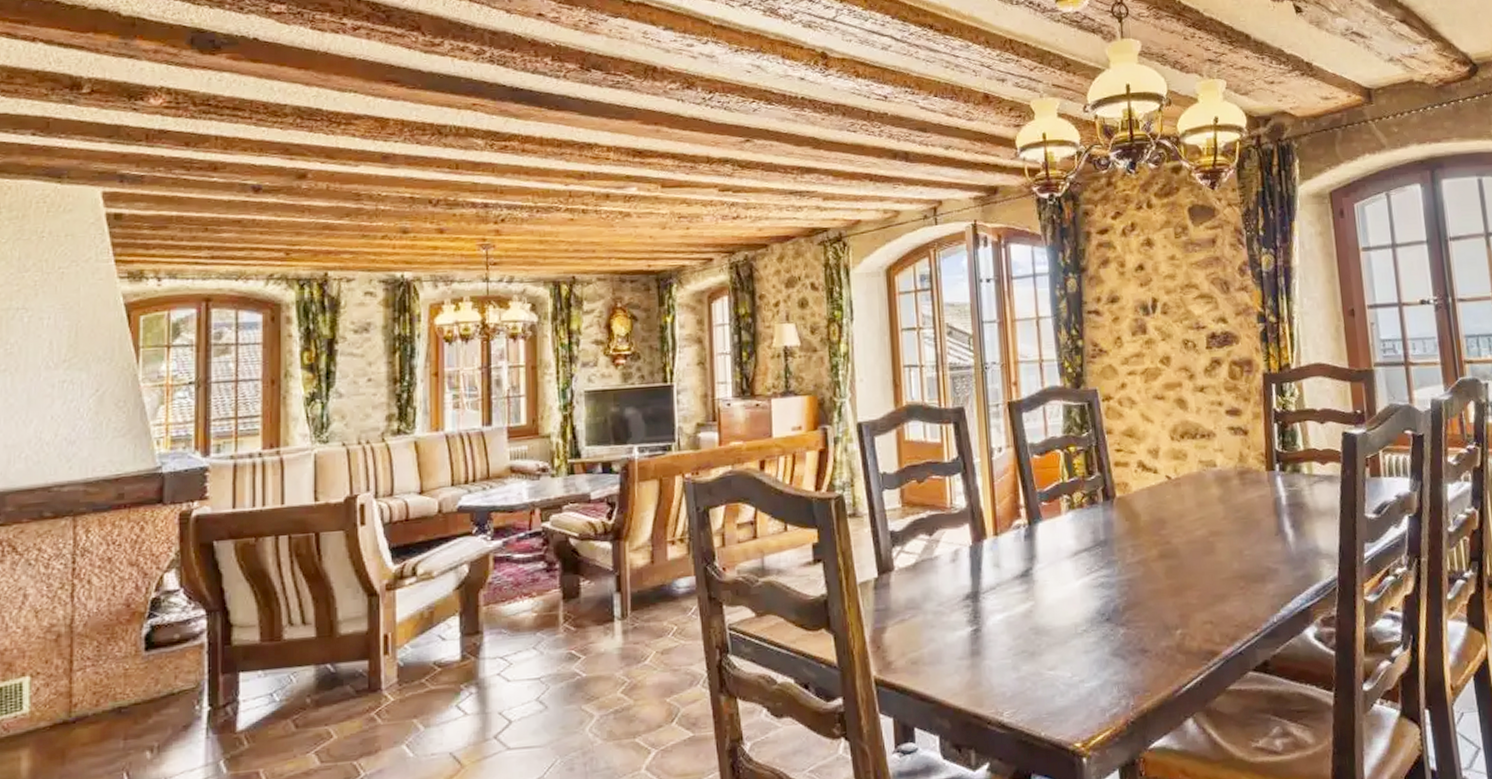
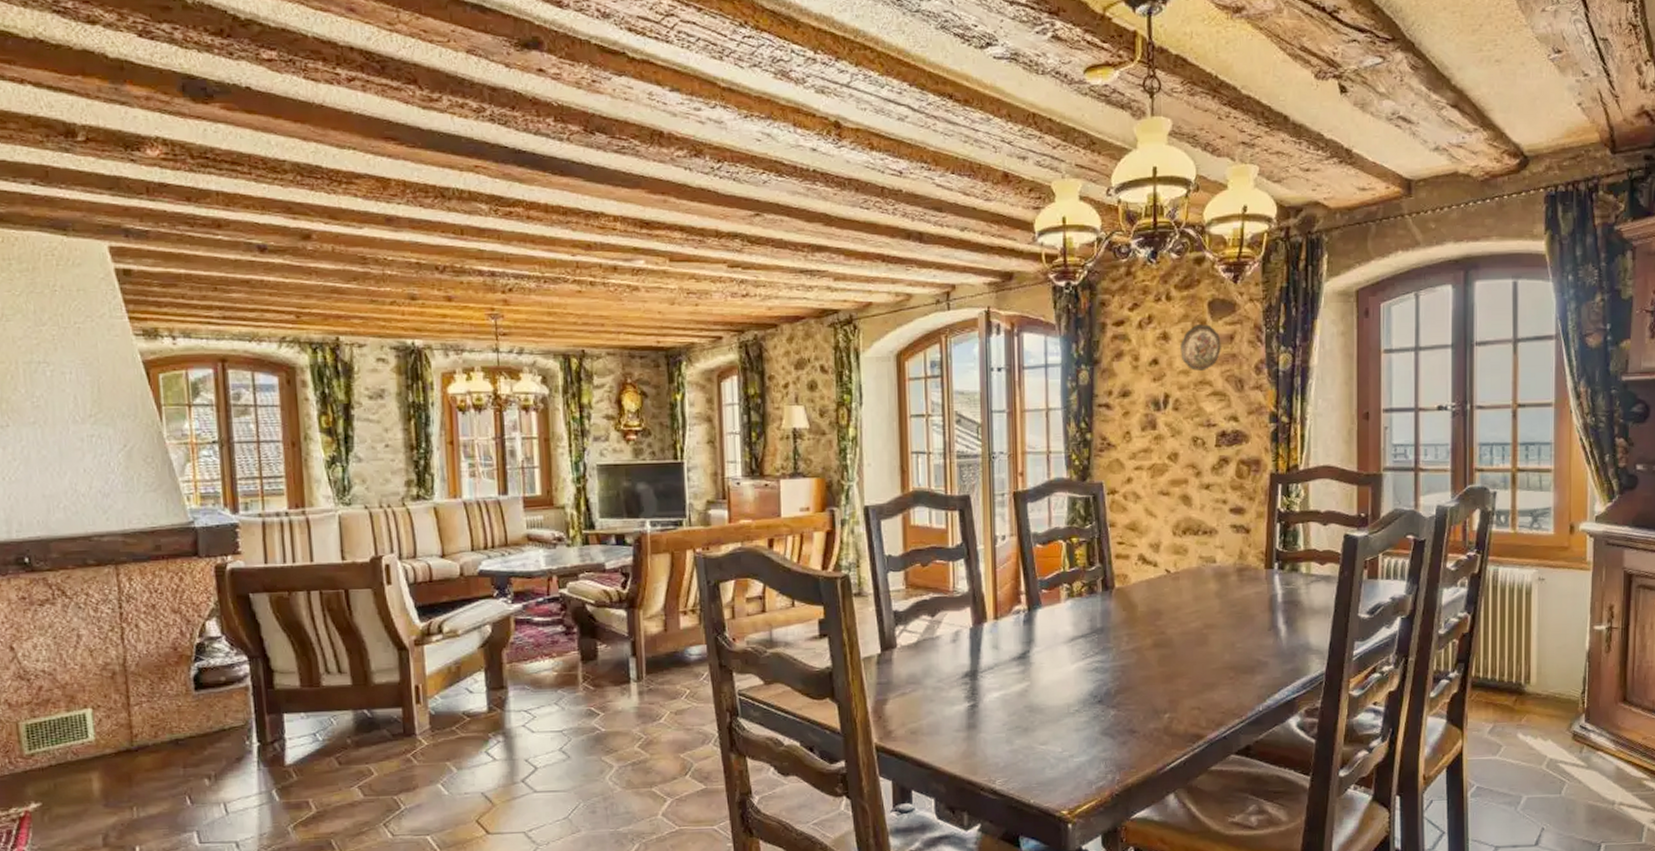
decorative plate: none [1164,230,1205,275] -> present [1180,324,1221,371]

